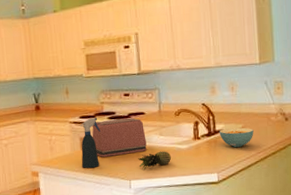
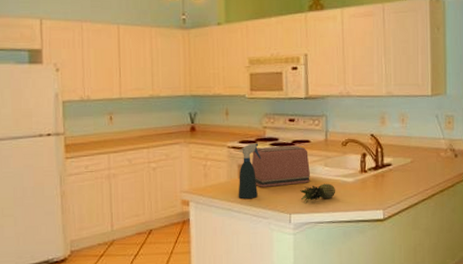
cereal bowl: present [219,127,254,148] -> none [387,162,422,184]

